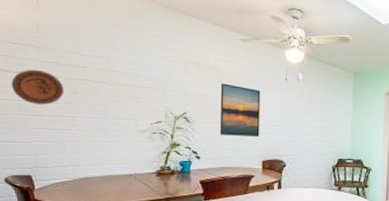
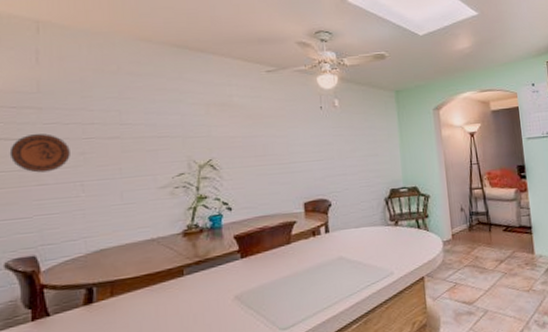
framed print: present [219,83,261,137] -> none [248,121,298,180]

